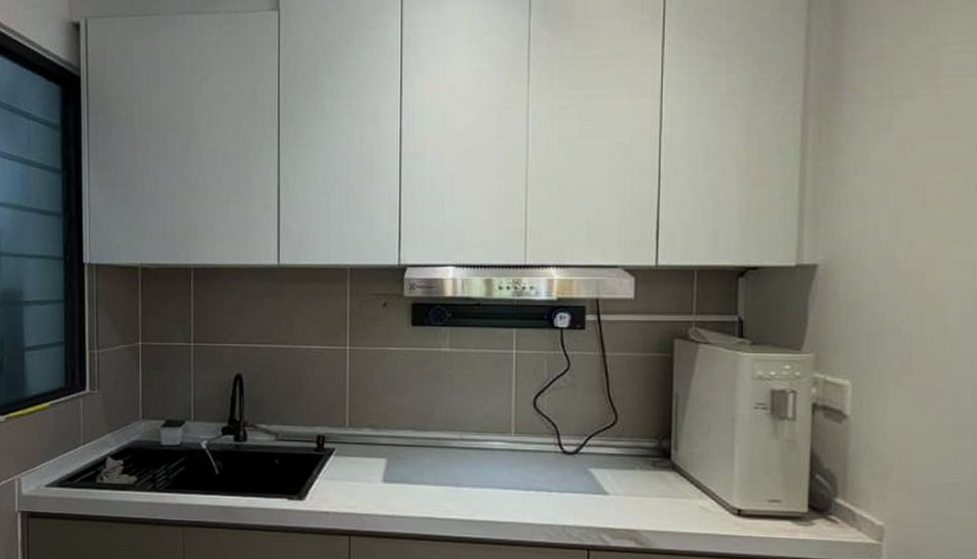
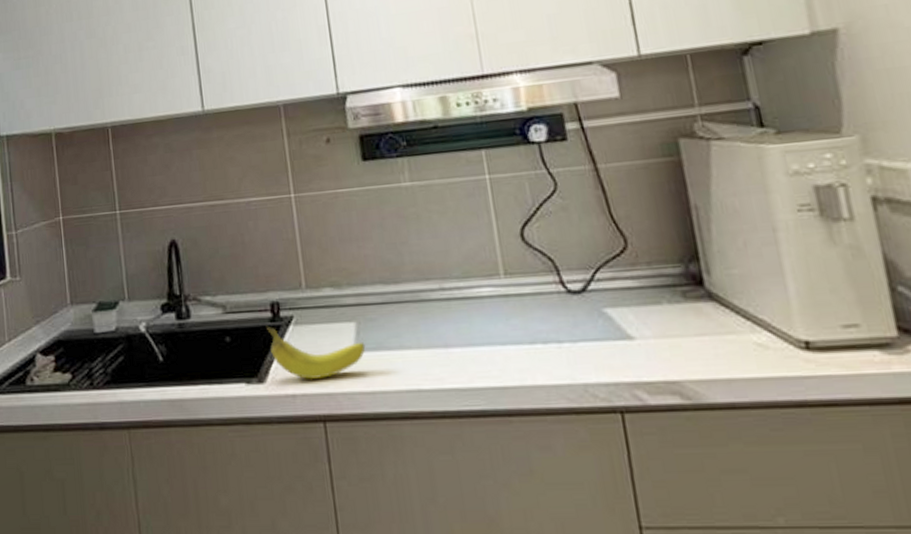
fruit: none [310,454,392,501] -> present [265,325,366,379]

